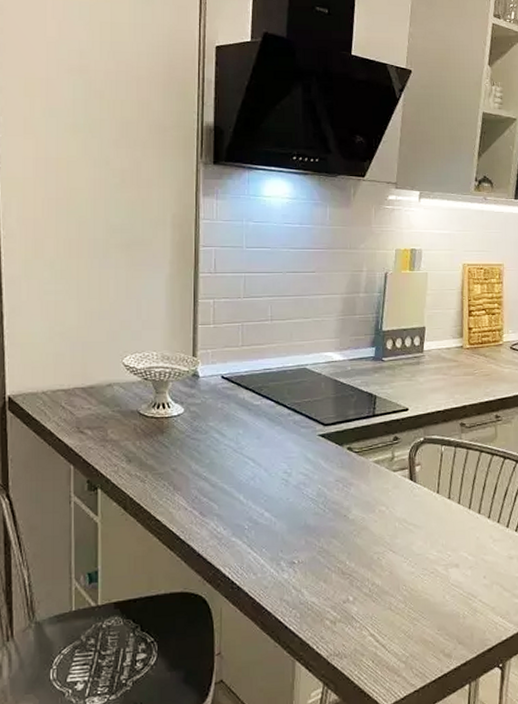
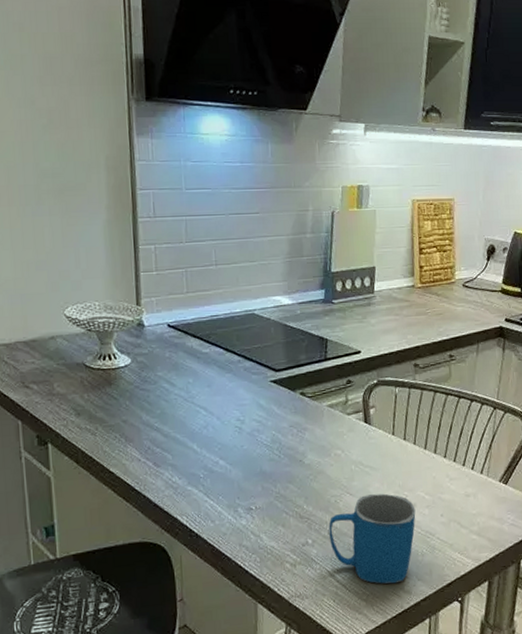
mug: none [370,552,458,646] -> present [328,493,416,584]

